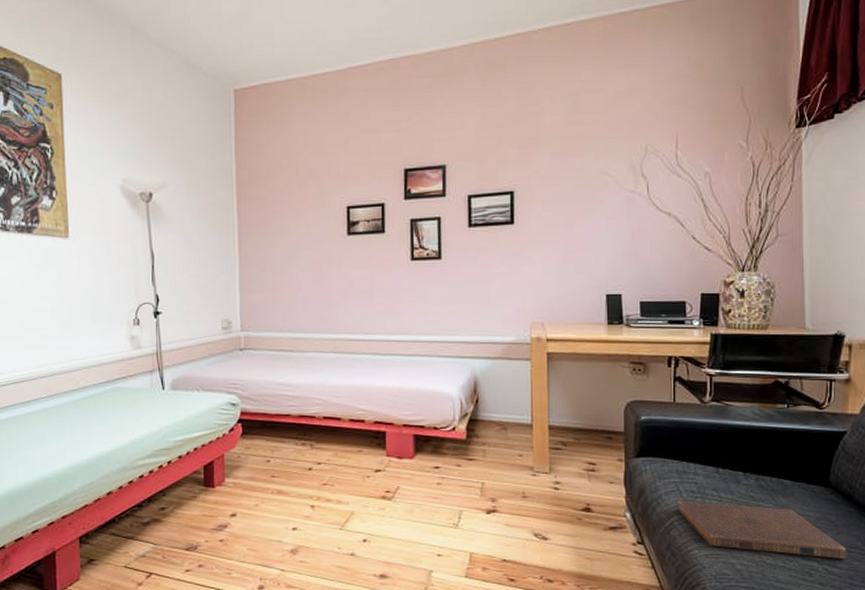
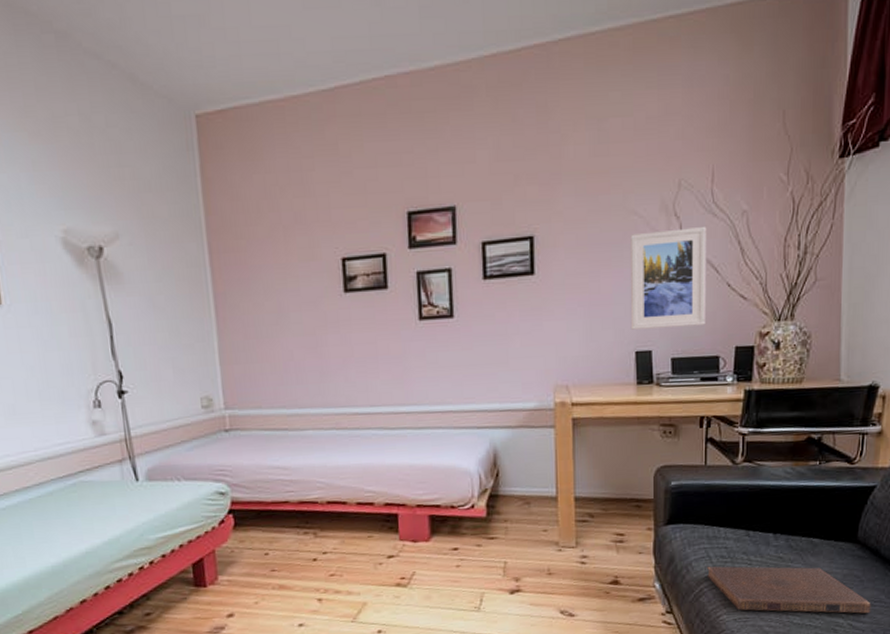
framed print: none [601,185,673,275] -> present [630,226,707,330]

